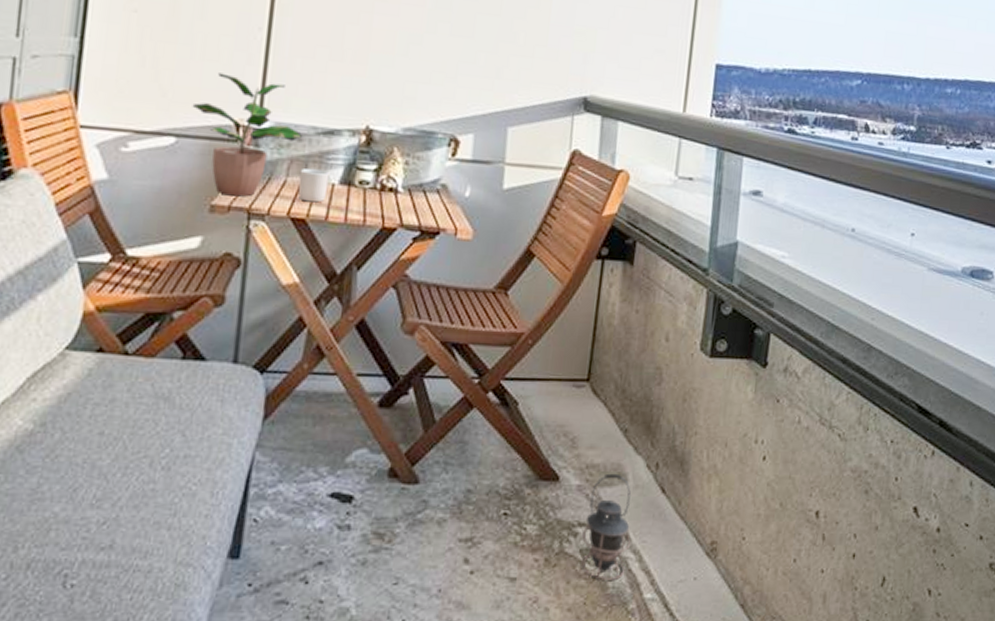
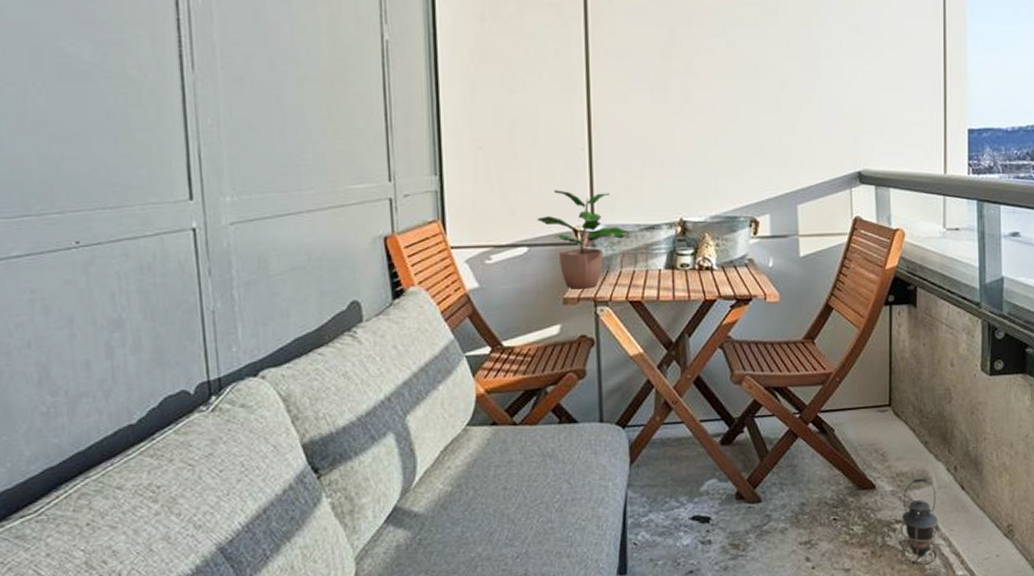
mug: present [297,167,330,203] -> none [631,258,656,287]

